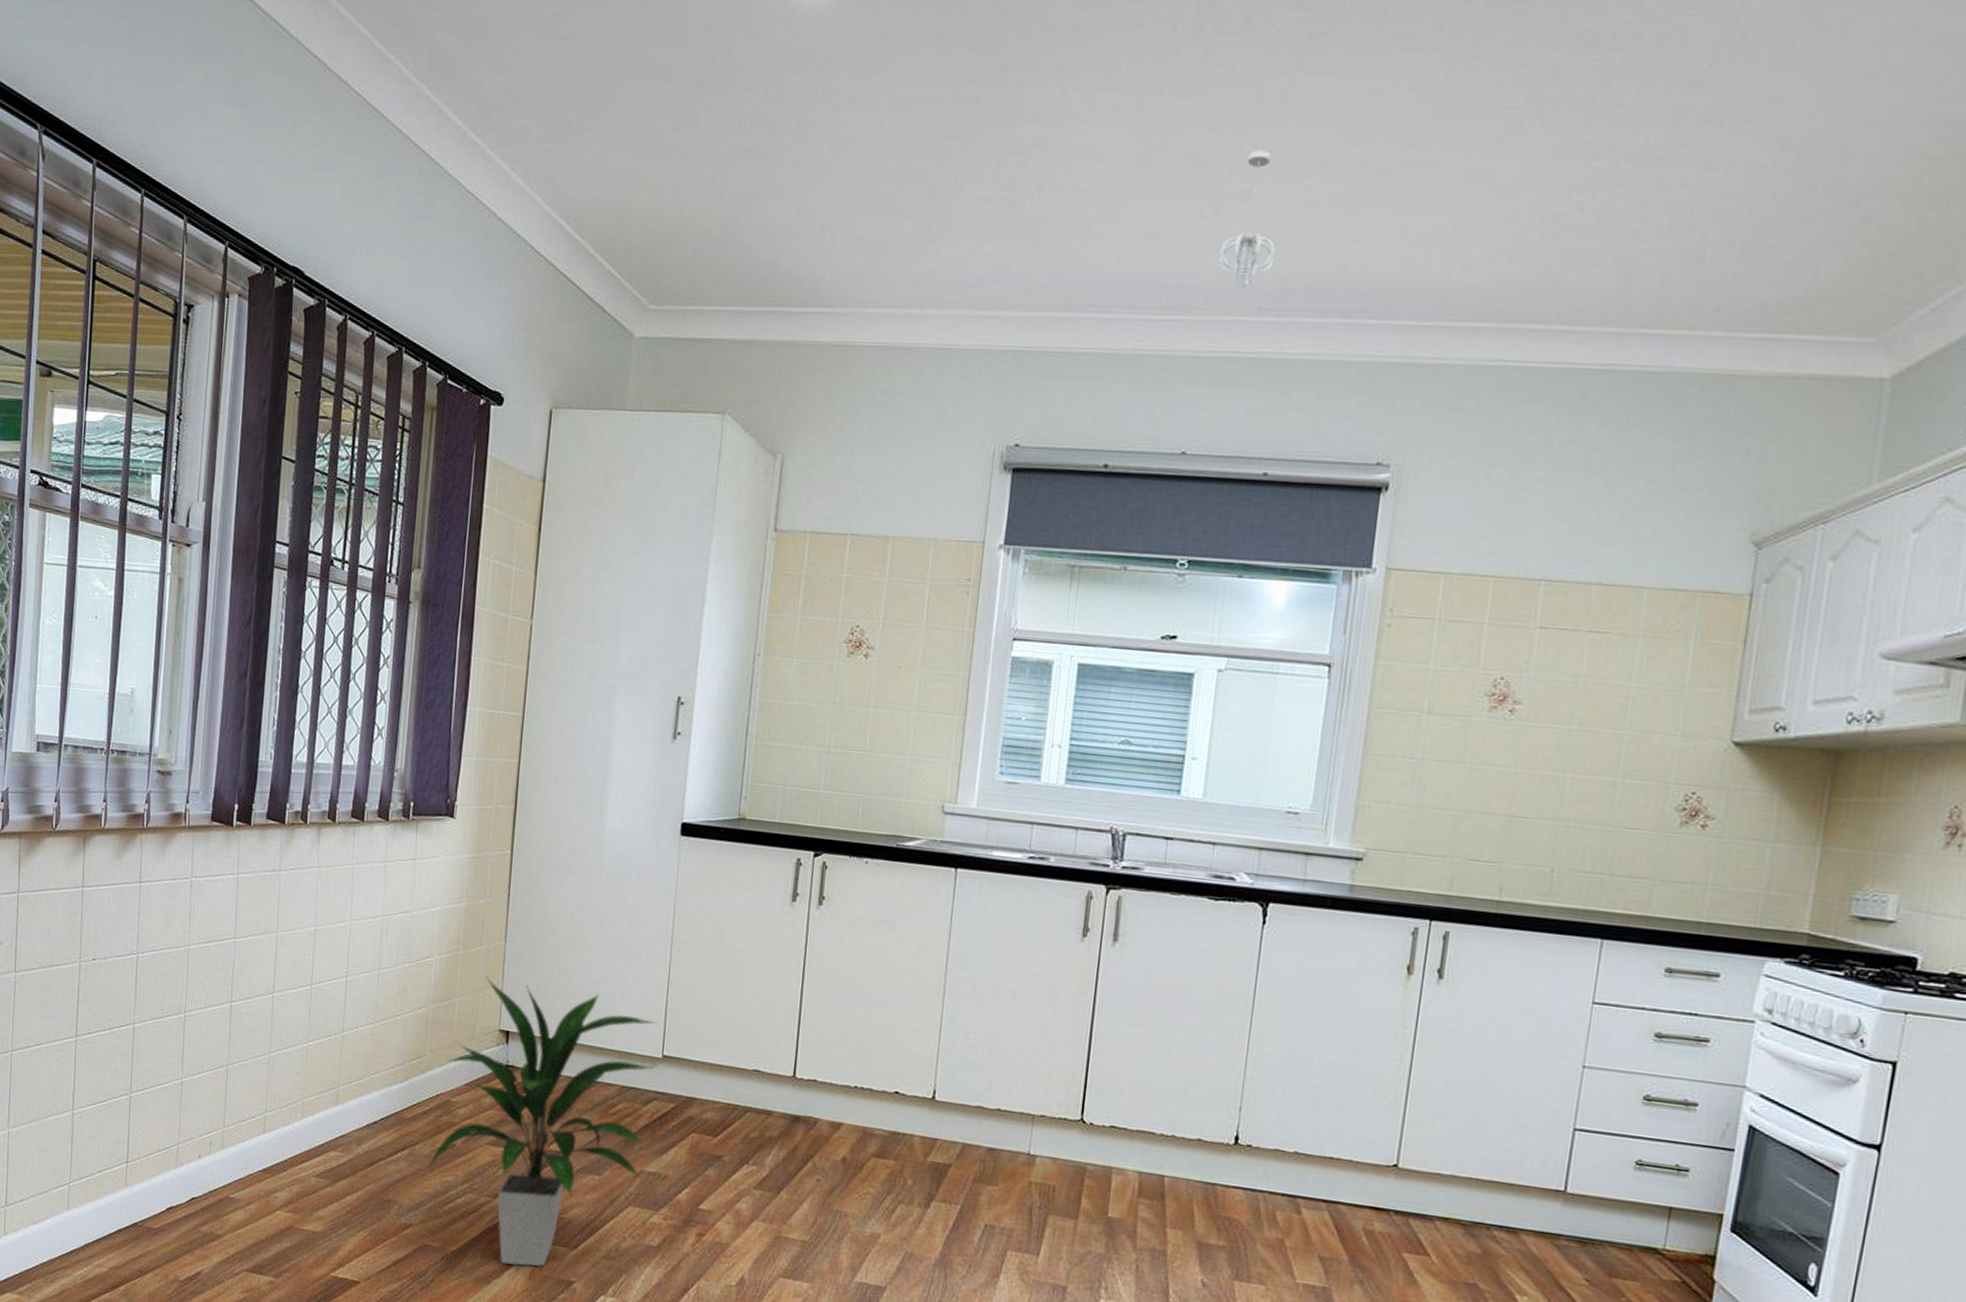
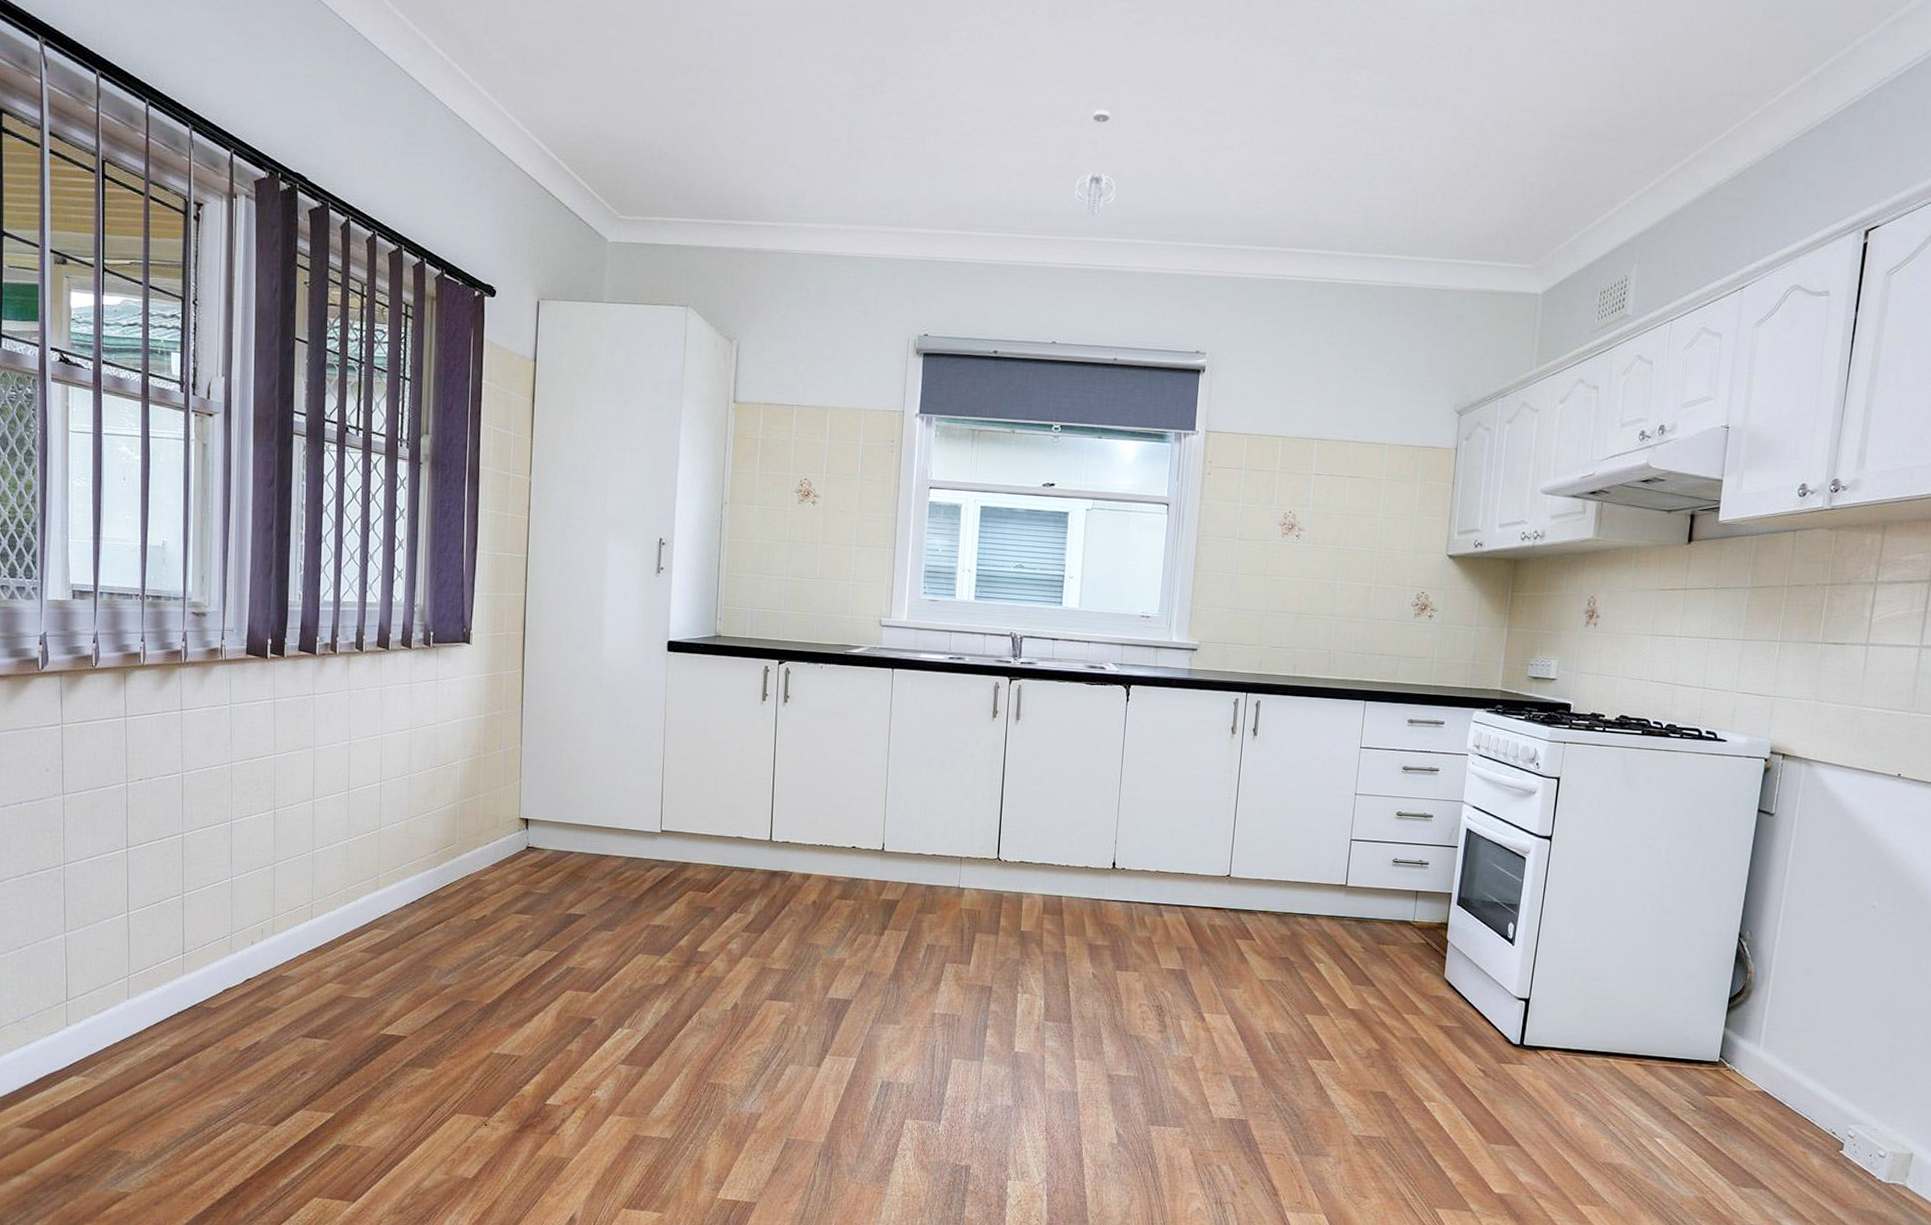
indoor plant: present [424,976,657,1267] -> none [459,774,655,1011]

